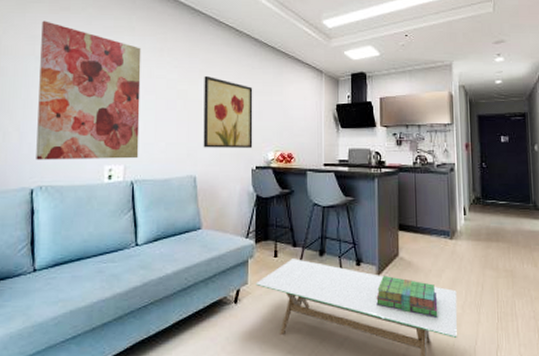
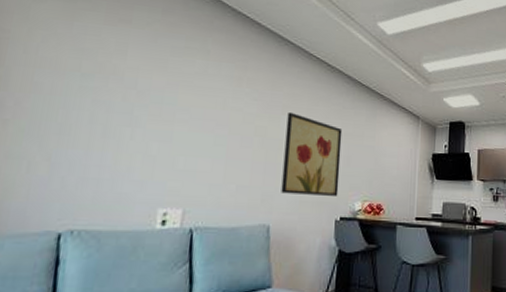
wall art: present [36,20,141,160] -> none [68,32,216,202]

